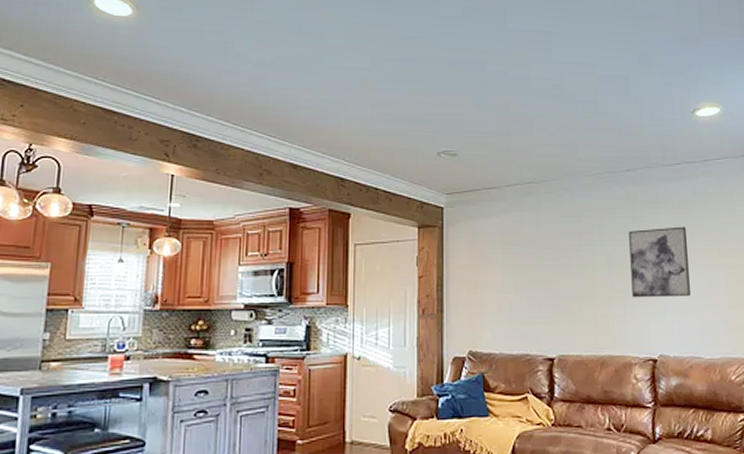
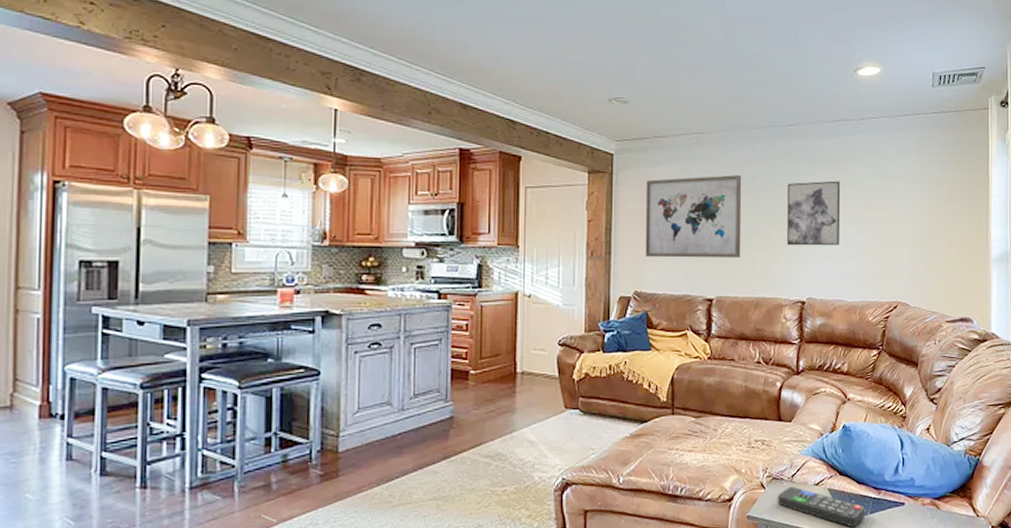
wall art: none [477,225,583,314] -> present [645,175,742,259]

